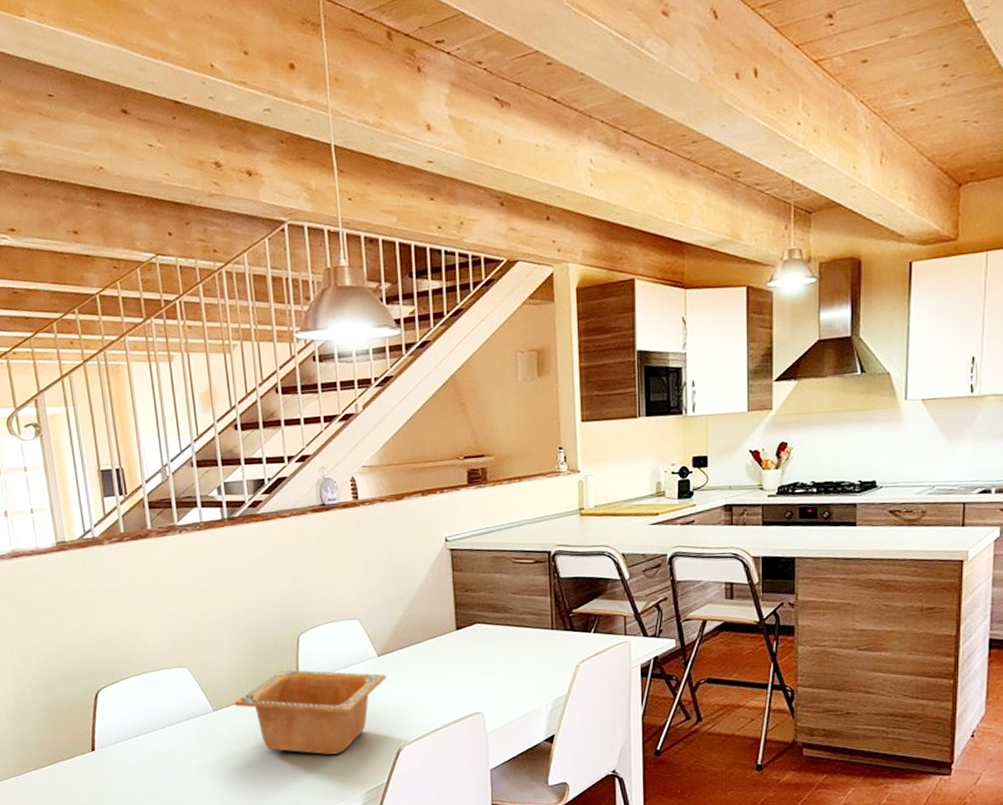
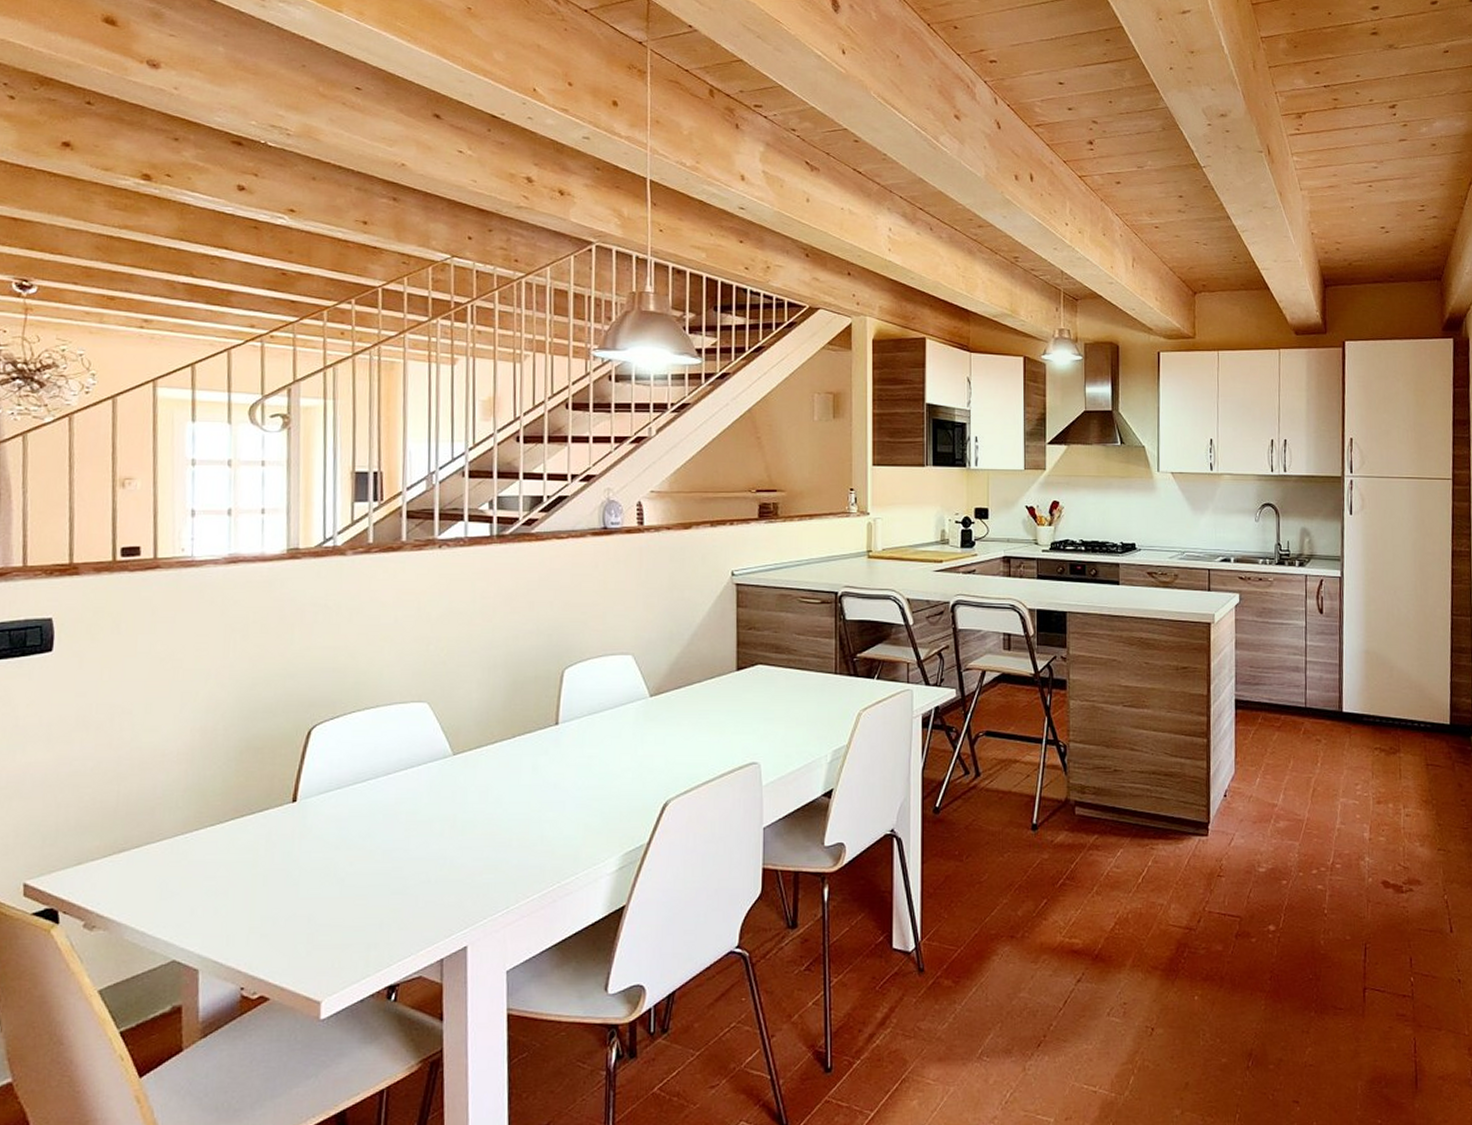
serving bowl: present [234,669,386,755] -> none [479,708,658,809]

